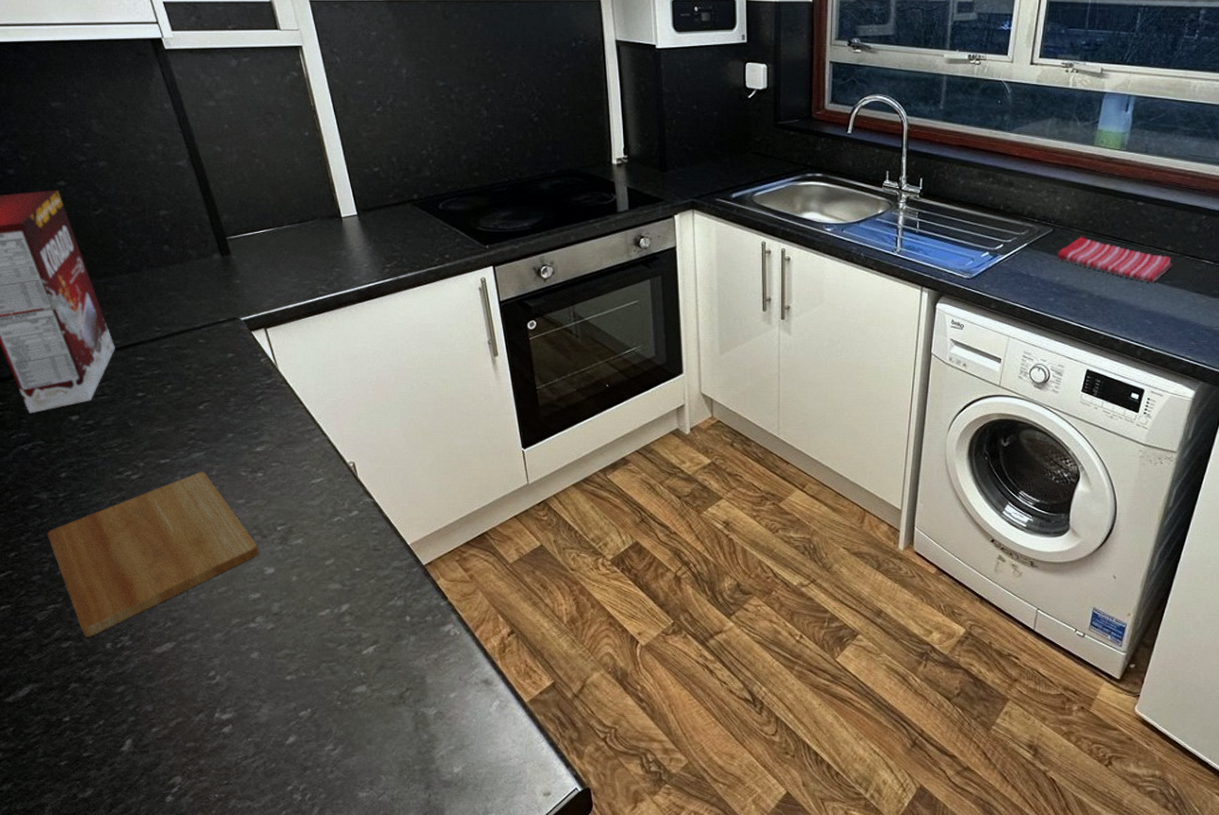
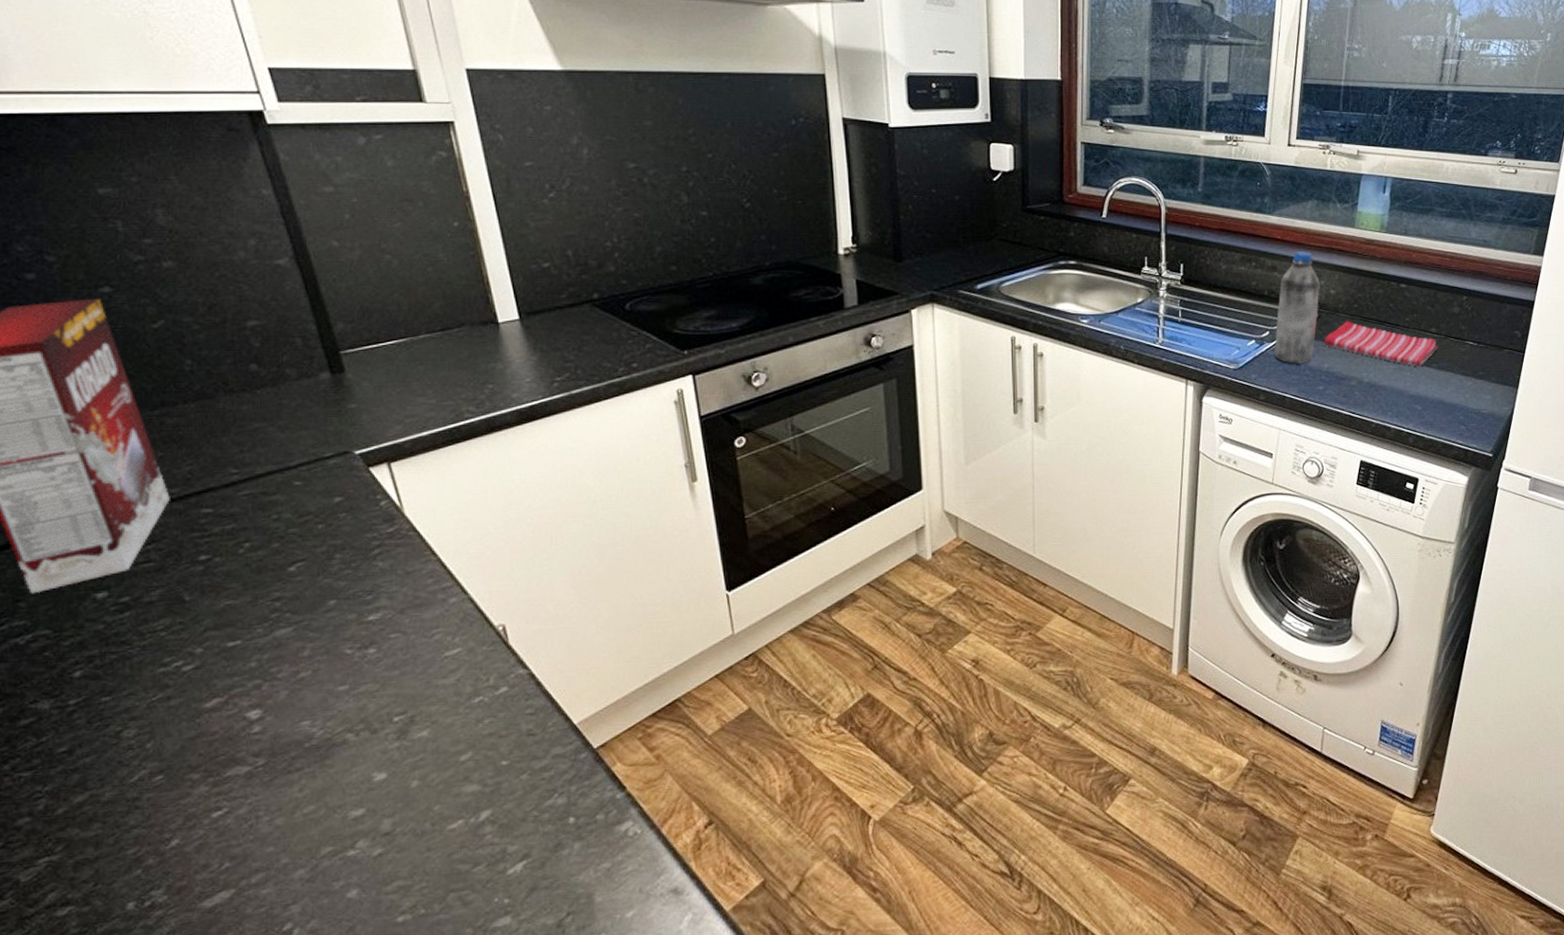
cutting board: present [47,471,260,637] -> none [46,652,367,898]
water bottle: none [1007,168,1056,276] -> present [1274,252,1320,364]

